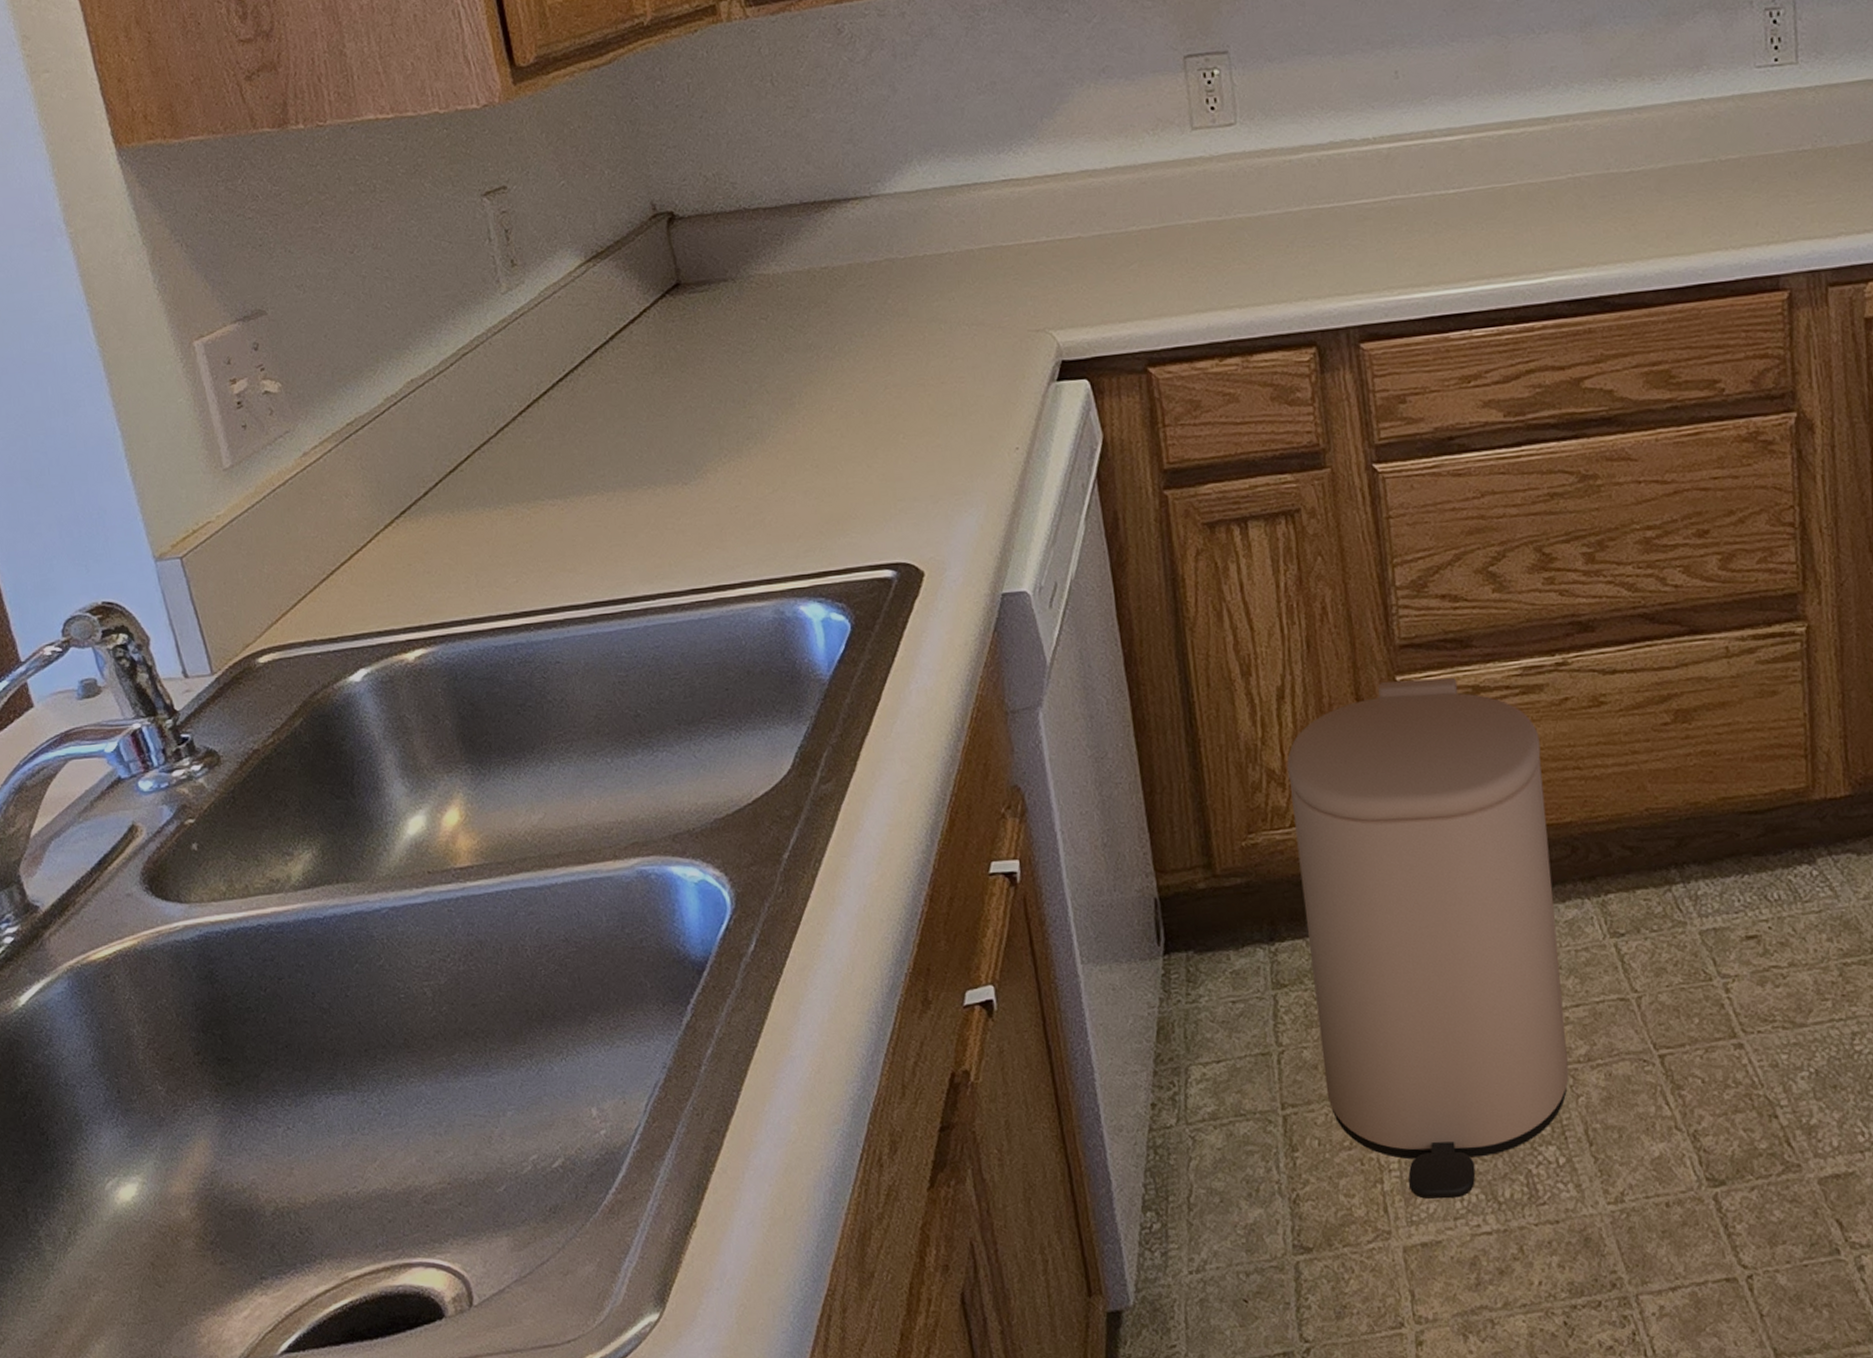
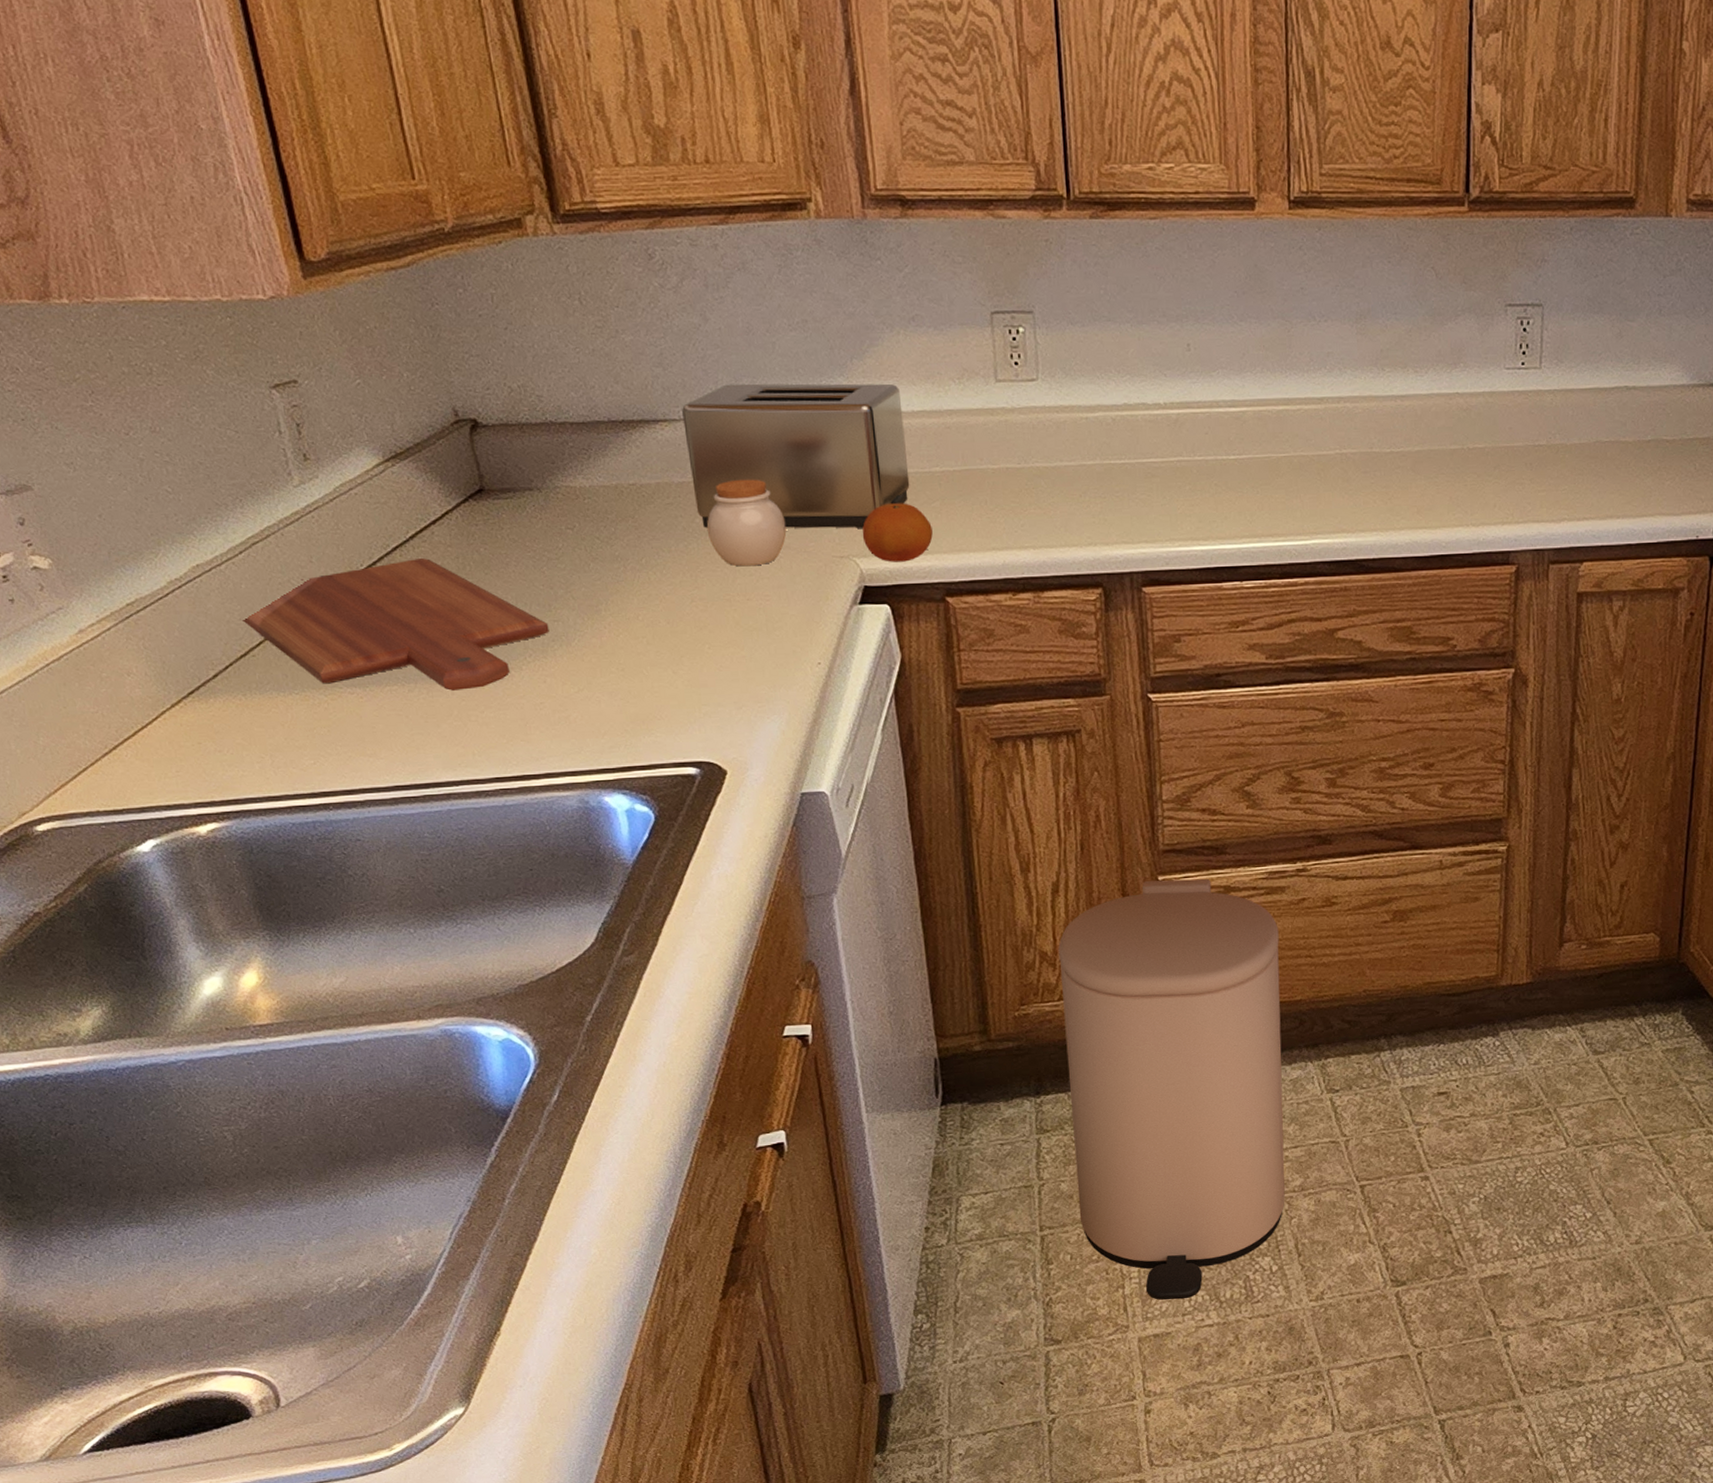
cutting board: none [451,358,744,499] -> present [241,557,550,692]
toaster: none [872,141,1106,309] -> present [682,383,910,528]
jar: none [899,253,980,348] -> present [706,479,787,567]
fruit: none [1057,267,1132,333] -> present [862,503,933,562]

